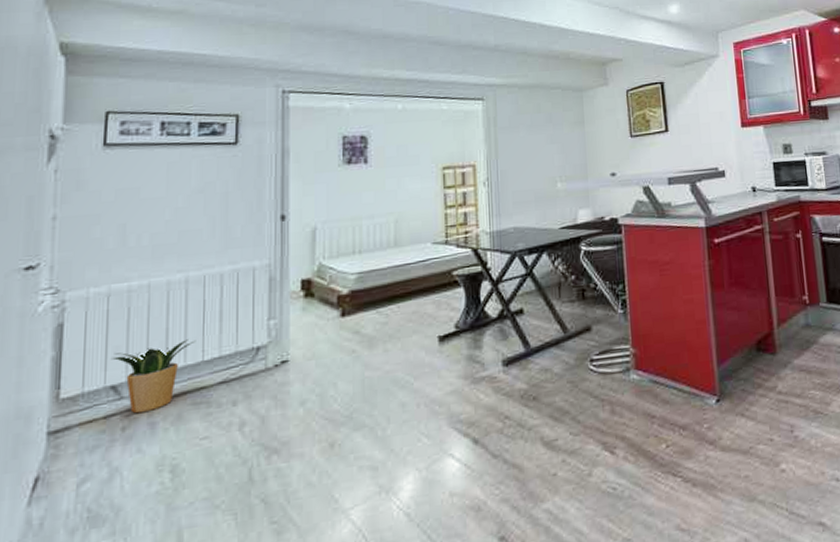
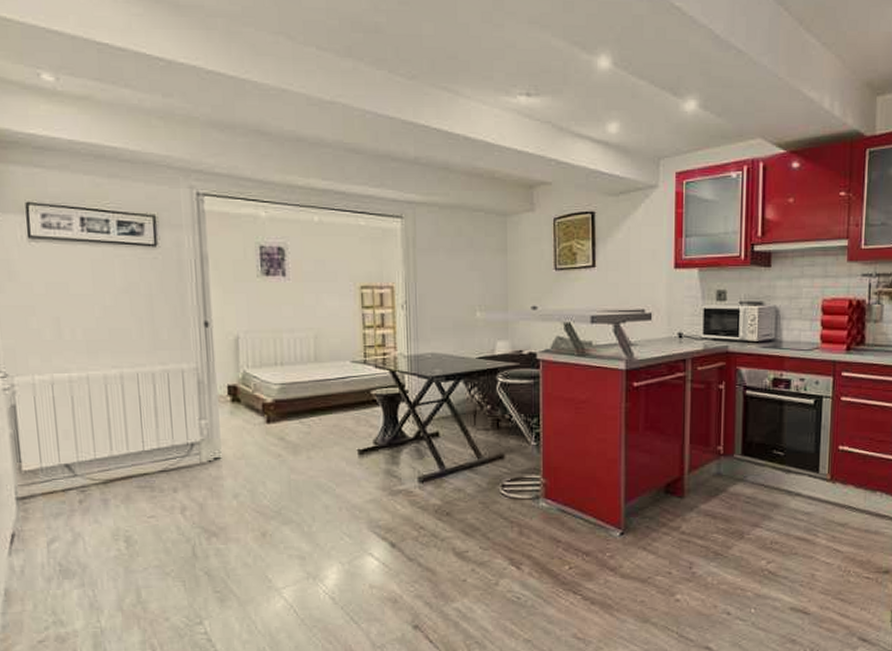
potted plant: present [110,339,196,414] -> none [61,430,136,490]

